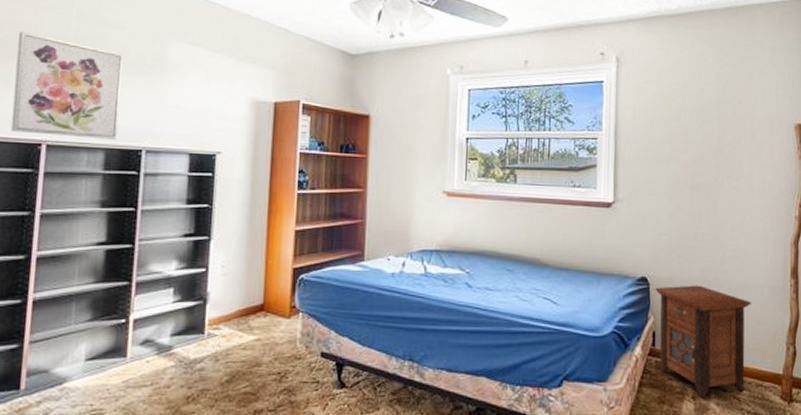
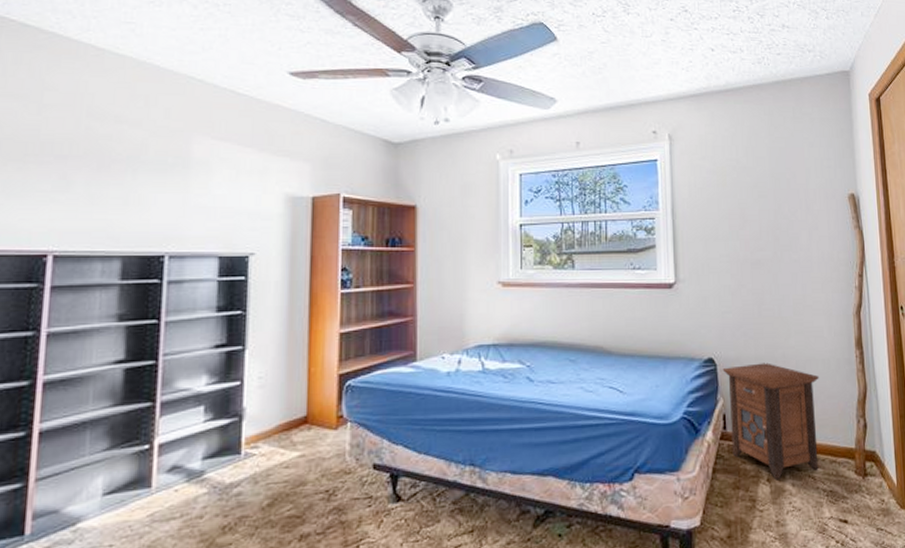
wall art: present [10,31,123,140] -> none [10,131,140,246]

